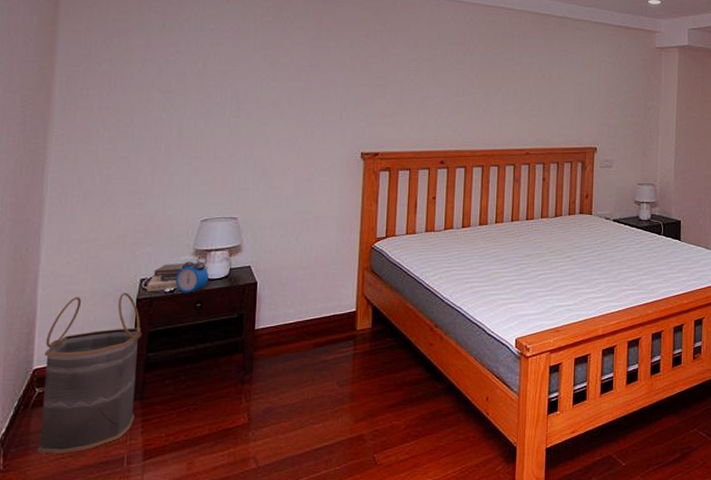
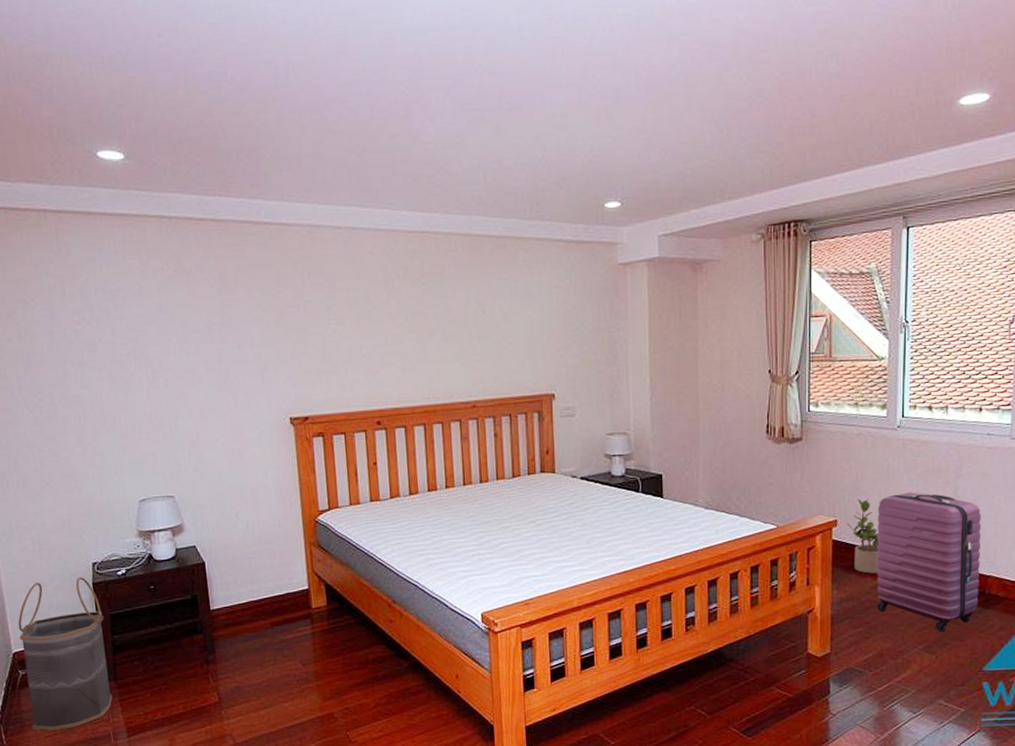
books: present [146,262,208,292] -> none [99,544,154,576]
alarm clock: present [175,261,209,293] -> none [125,543,157,576]

